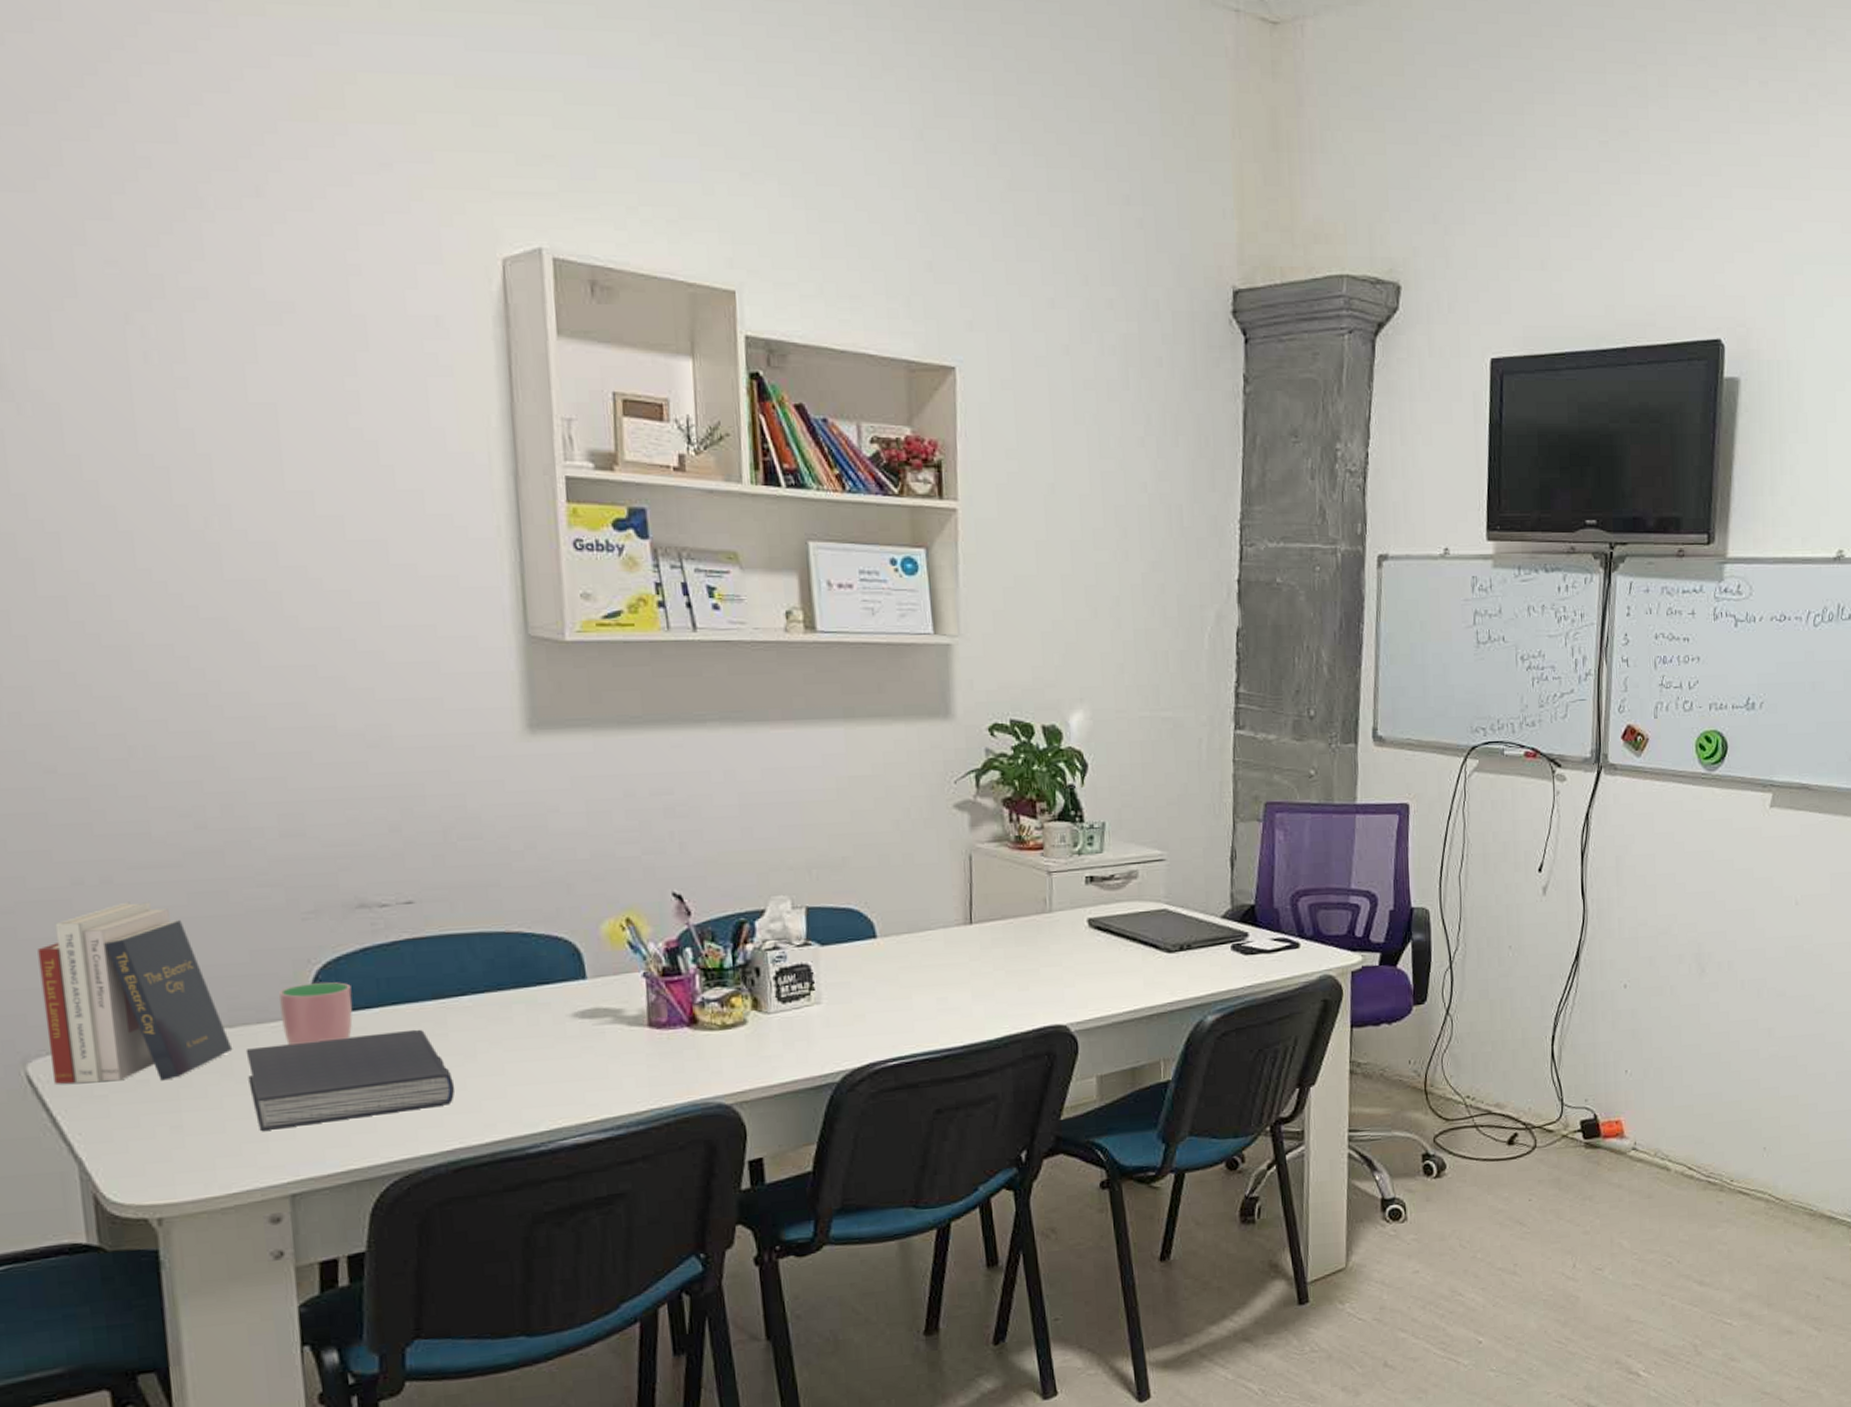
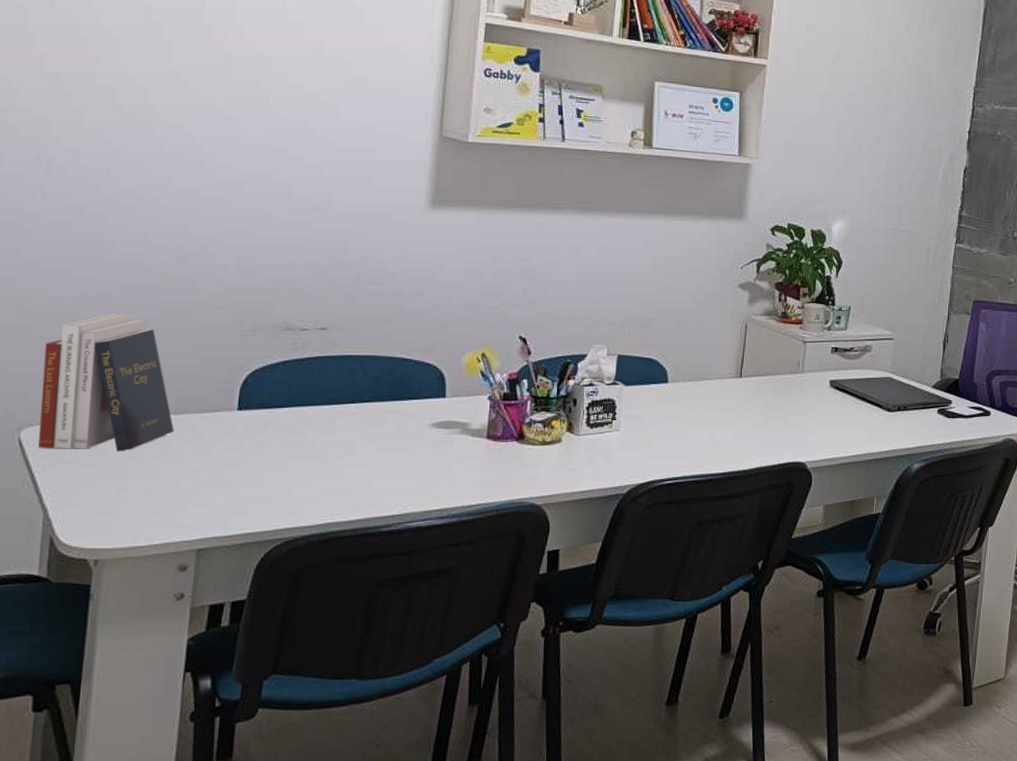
book: present [245,1029,454,1131] -> none [181,427,334,497]
cup: present [279,982,353,1046] -> none [214,384,270,432]

